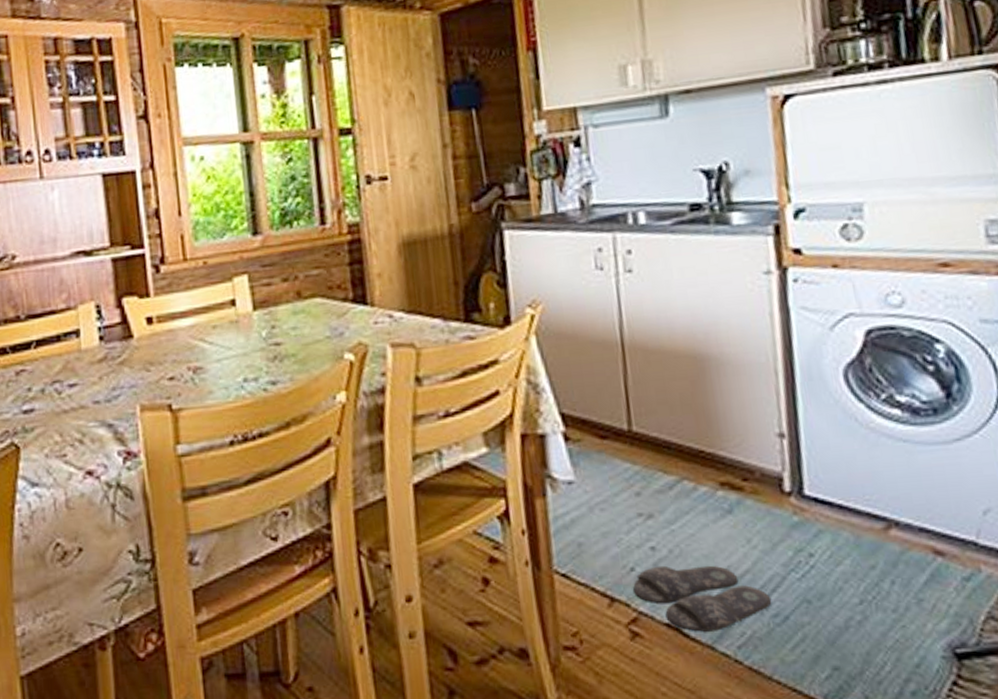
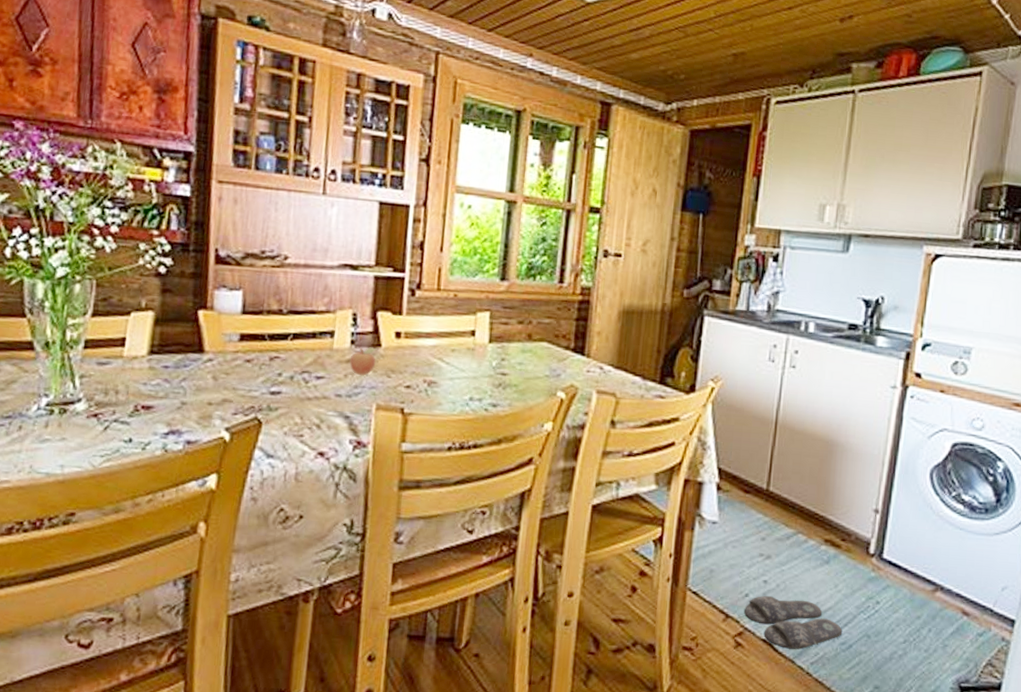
fruit: none [101,340,131,376] -> present [349,347,377,376]

